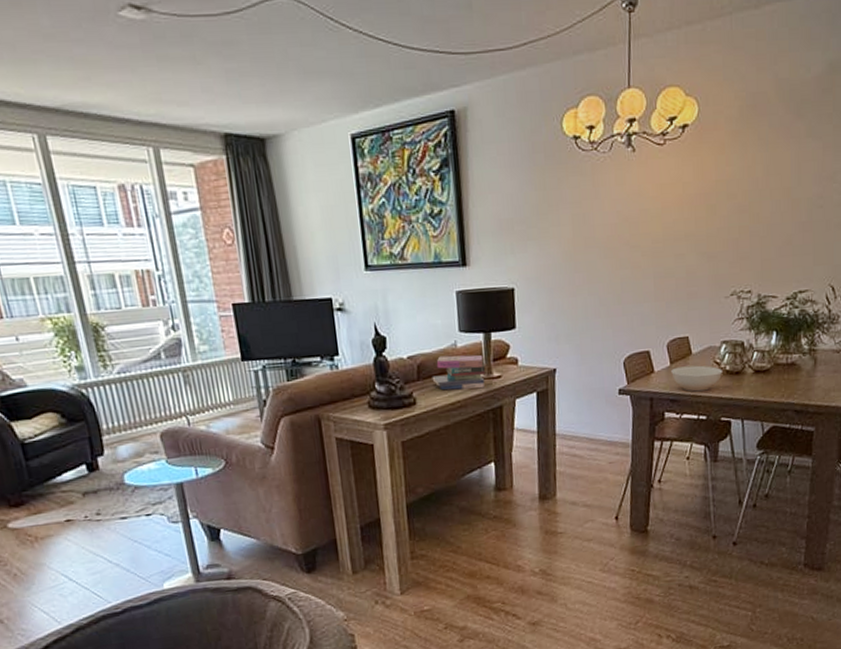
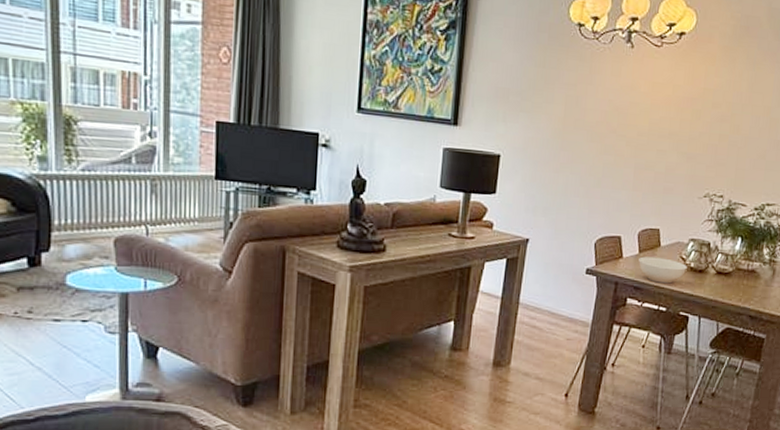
books: present [432,355,486,390] -> none [405,208,460,247]

